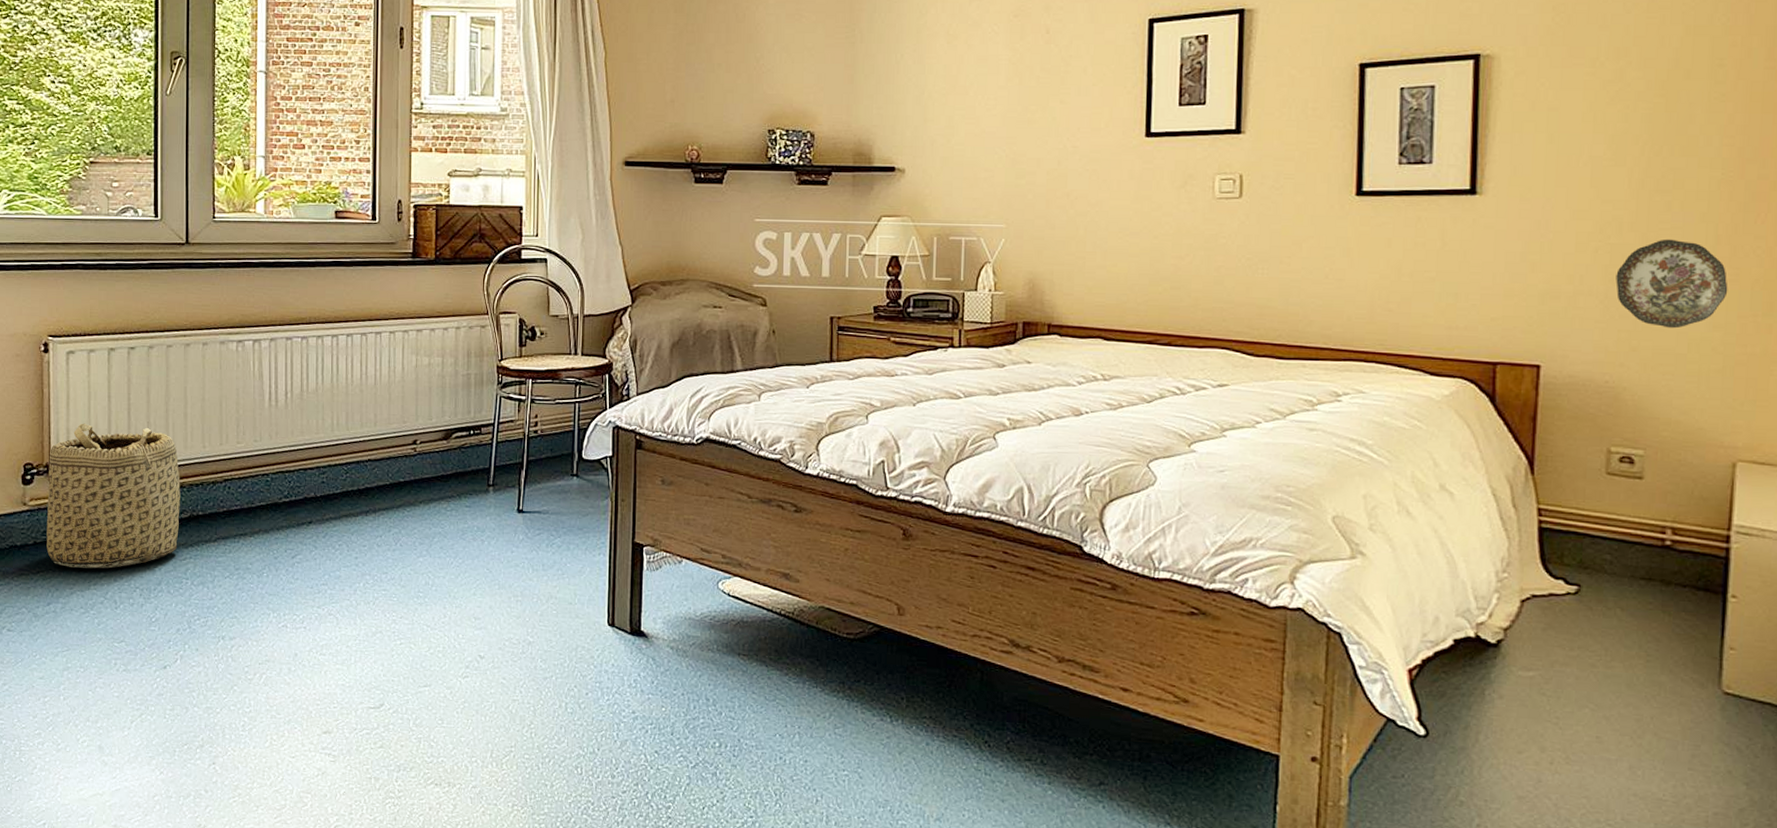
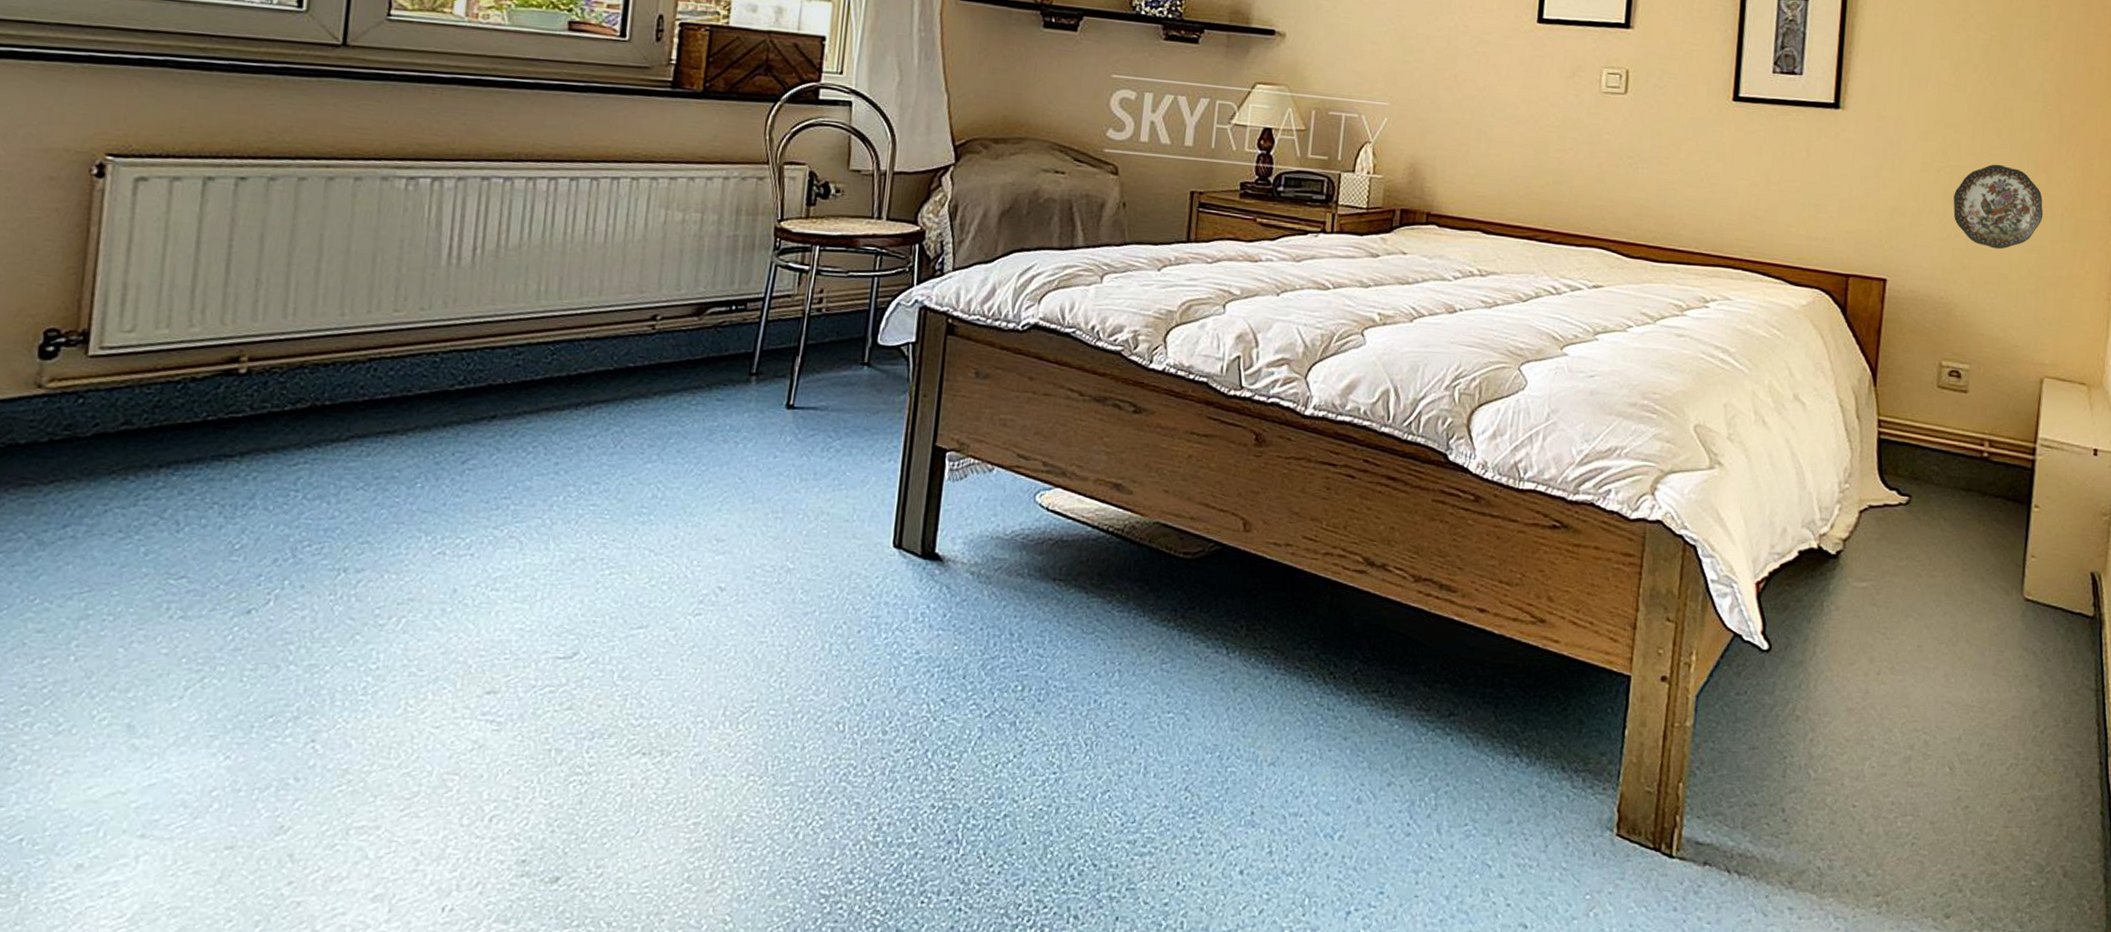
basket: present [46,423,180,569] -> none [69,276,300,477]

